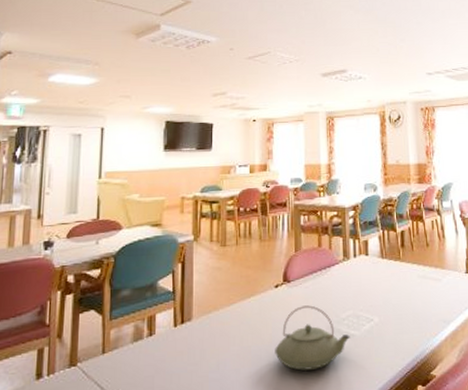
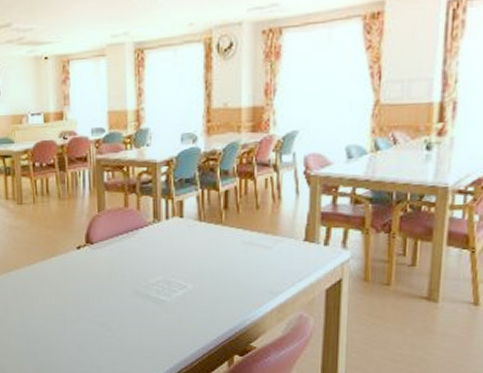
teapot: present [275,305,350,371] -> none [79,268,160,331]

